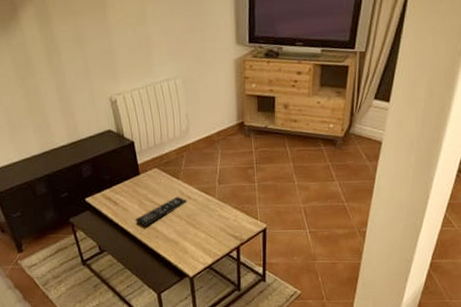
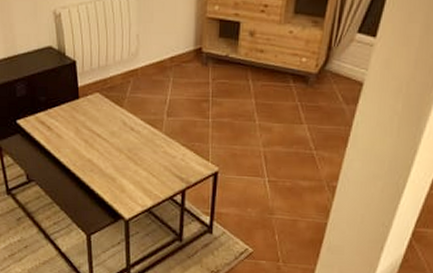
remote control: present [135,196,188,226] -> none [69,126,130,157]

